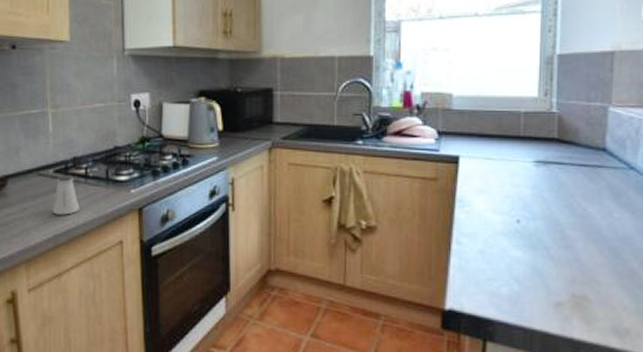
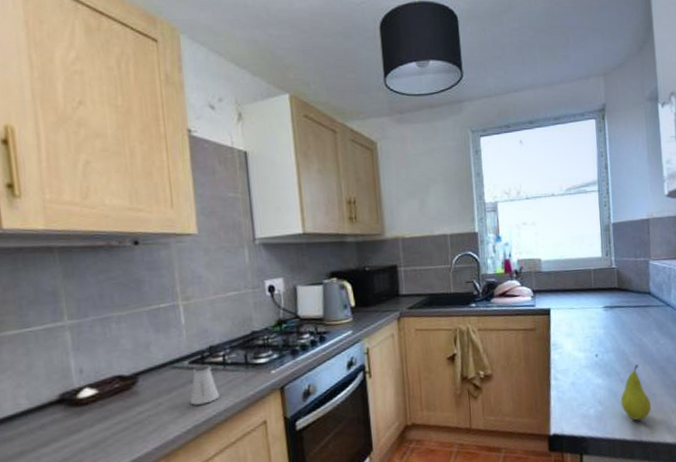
fruit: none [546,240,591,312] -> present [620,365,651,421]

